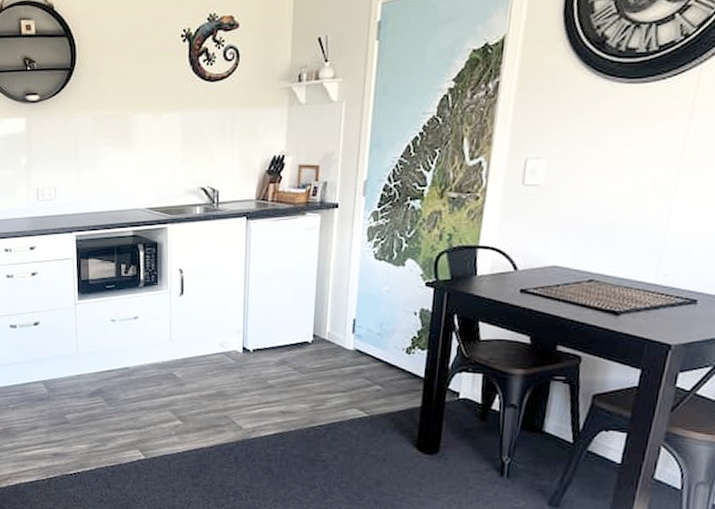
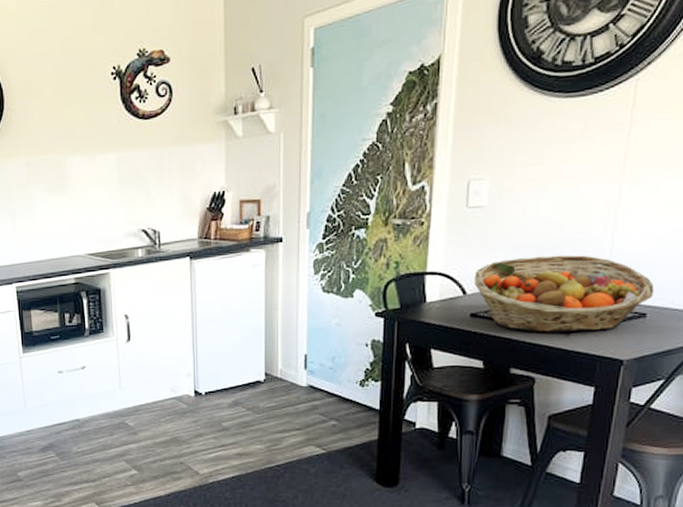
fruit basket: none [525,237,707,314] -> present [473,254,654,333]

